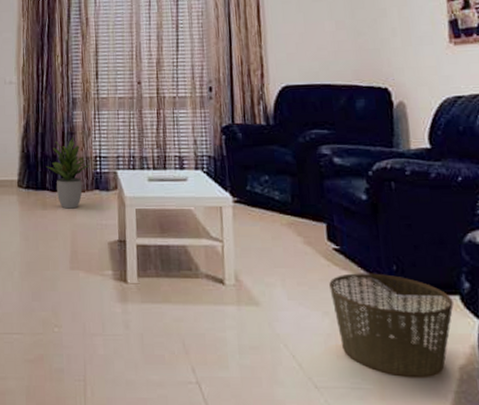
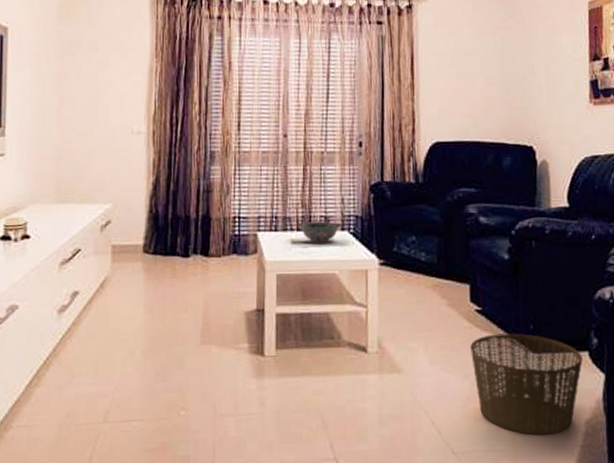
potted plant: present [46,137,90,209] -> none [178,196,227,276]
decorative bowl: none [153,161,196,182] -> present [297,221,342,244]

